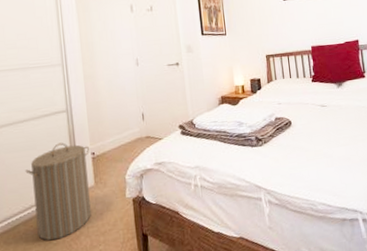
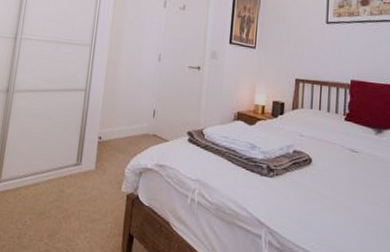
laundry hamper: present [25,142,91,241] -> none [34,119,98,213]

